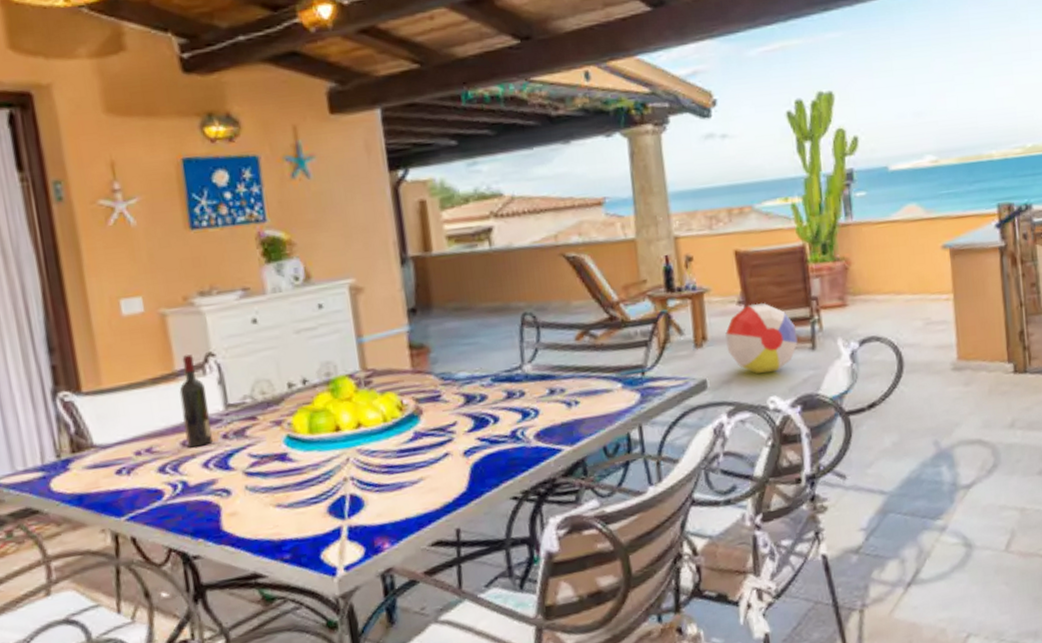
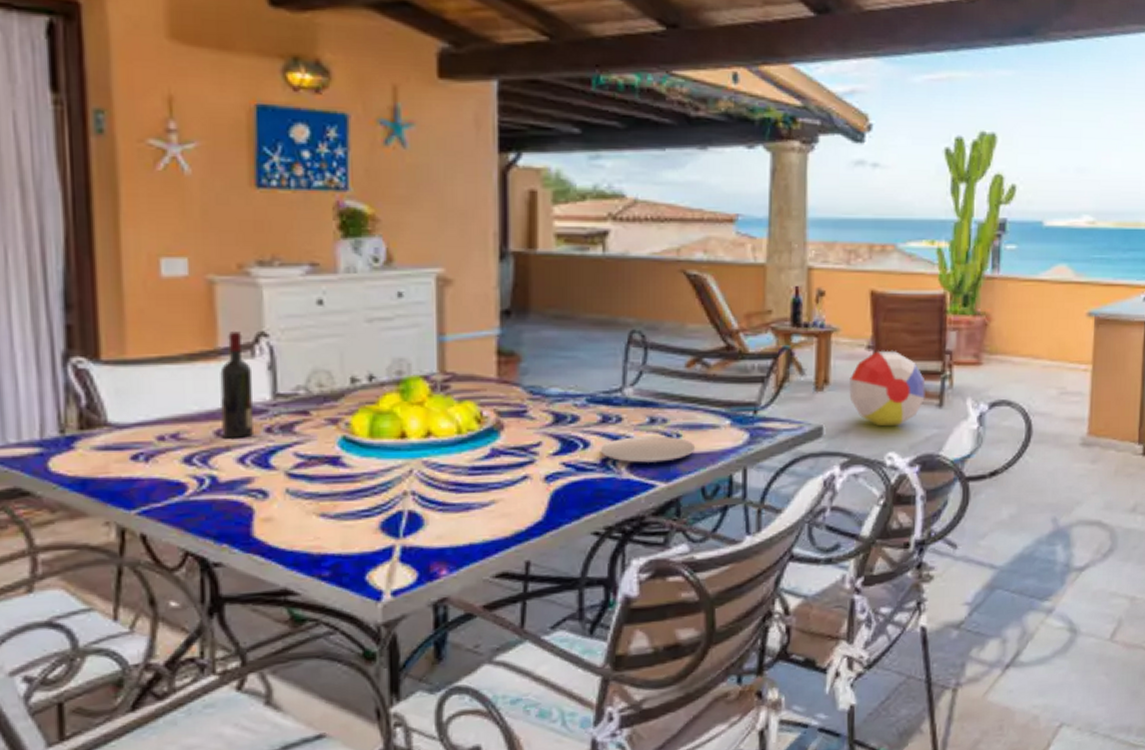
plate: none [508,404,594,432] -> present [600,435,696,463]

